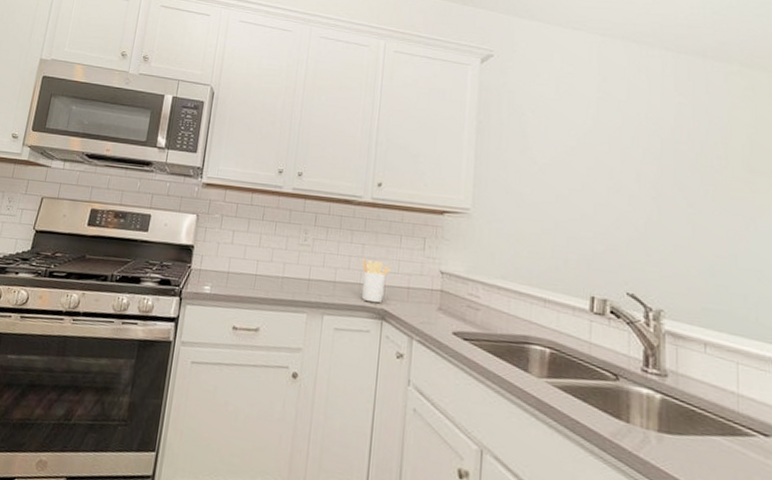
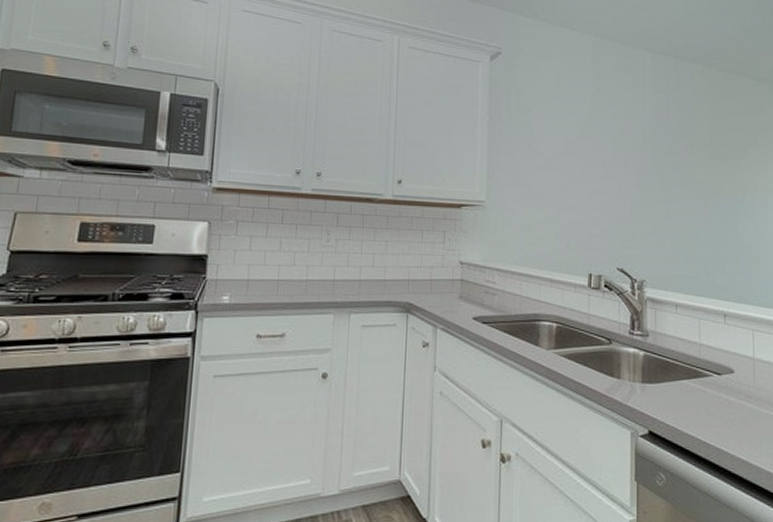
utensil holder: present [362,258,390,304] -> none [386,255,413,297]

